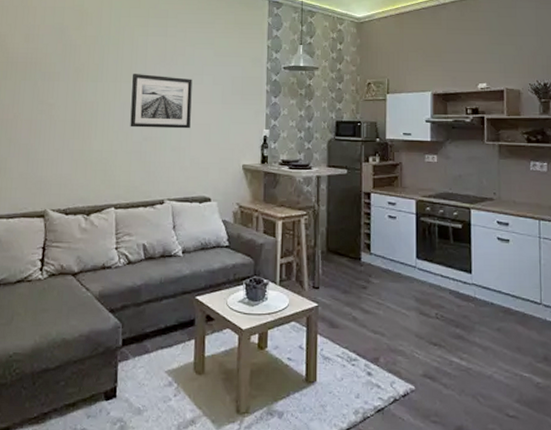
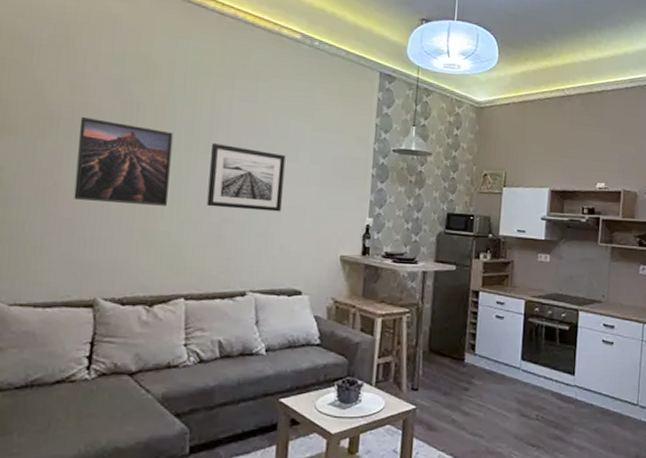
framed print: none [28,61,102,129] -> present [73,117,174,206]

